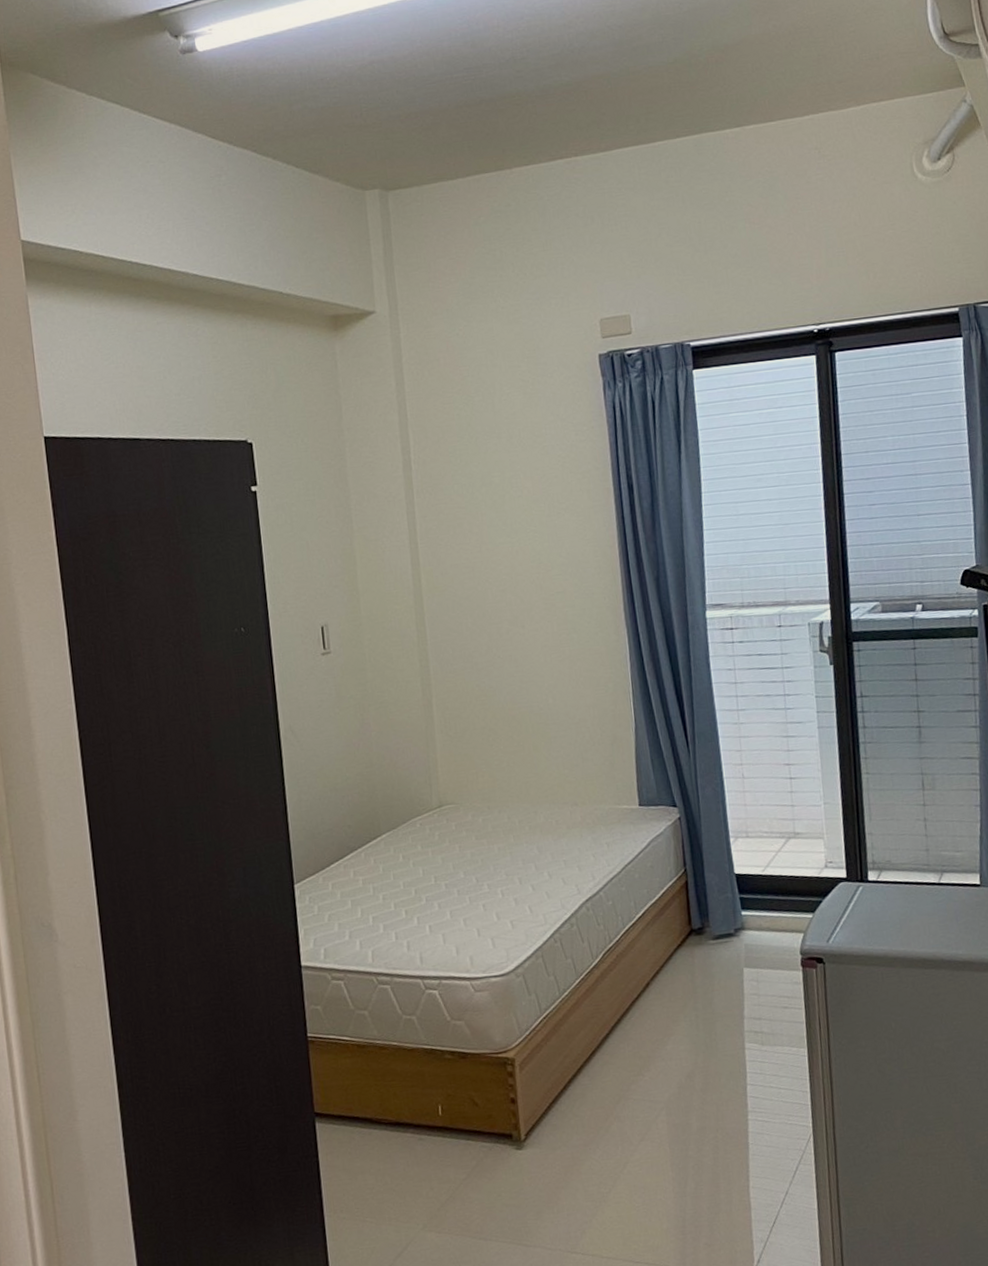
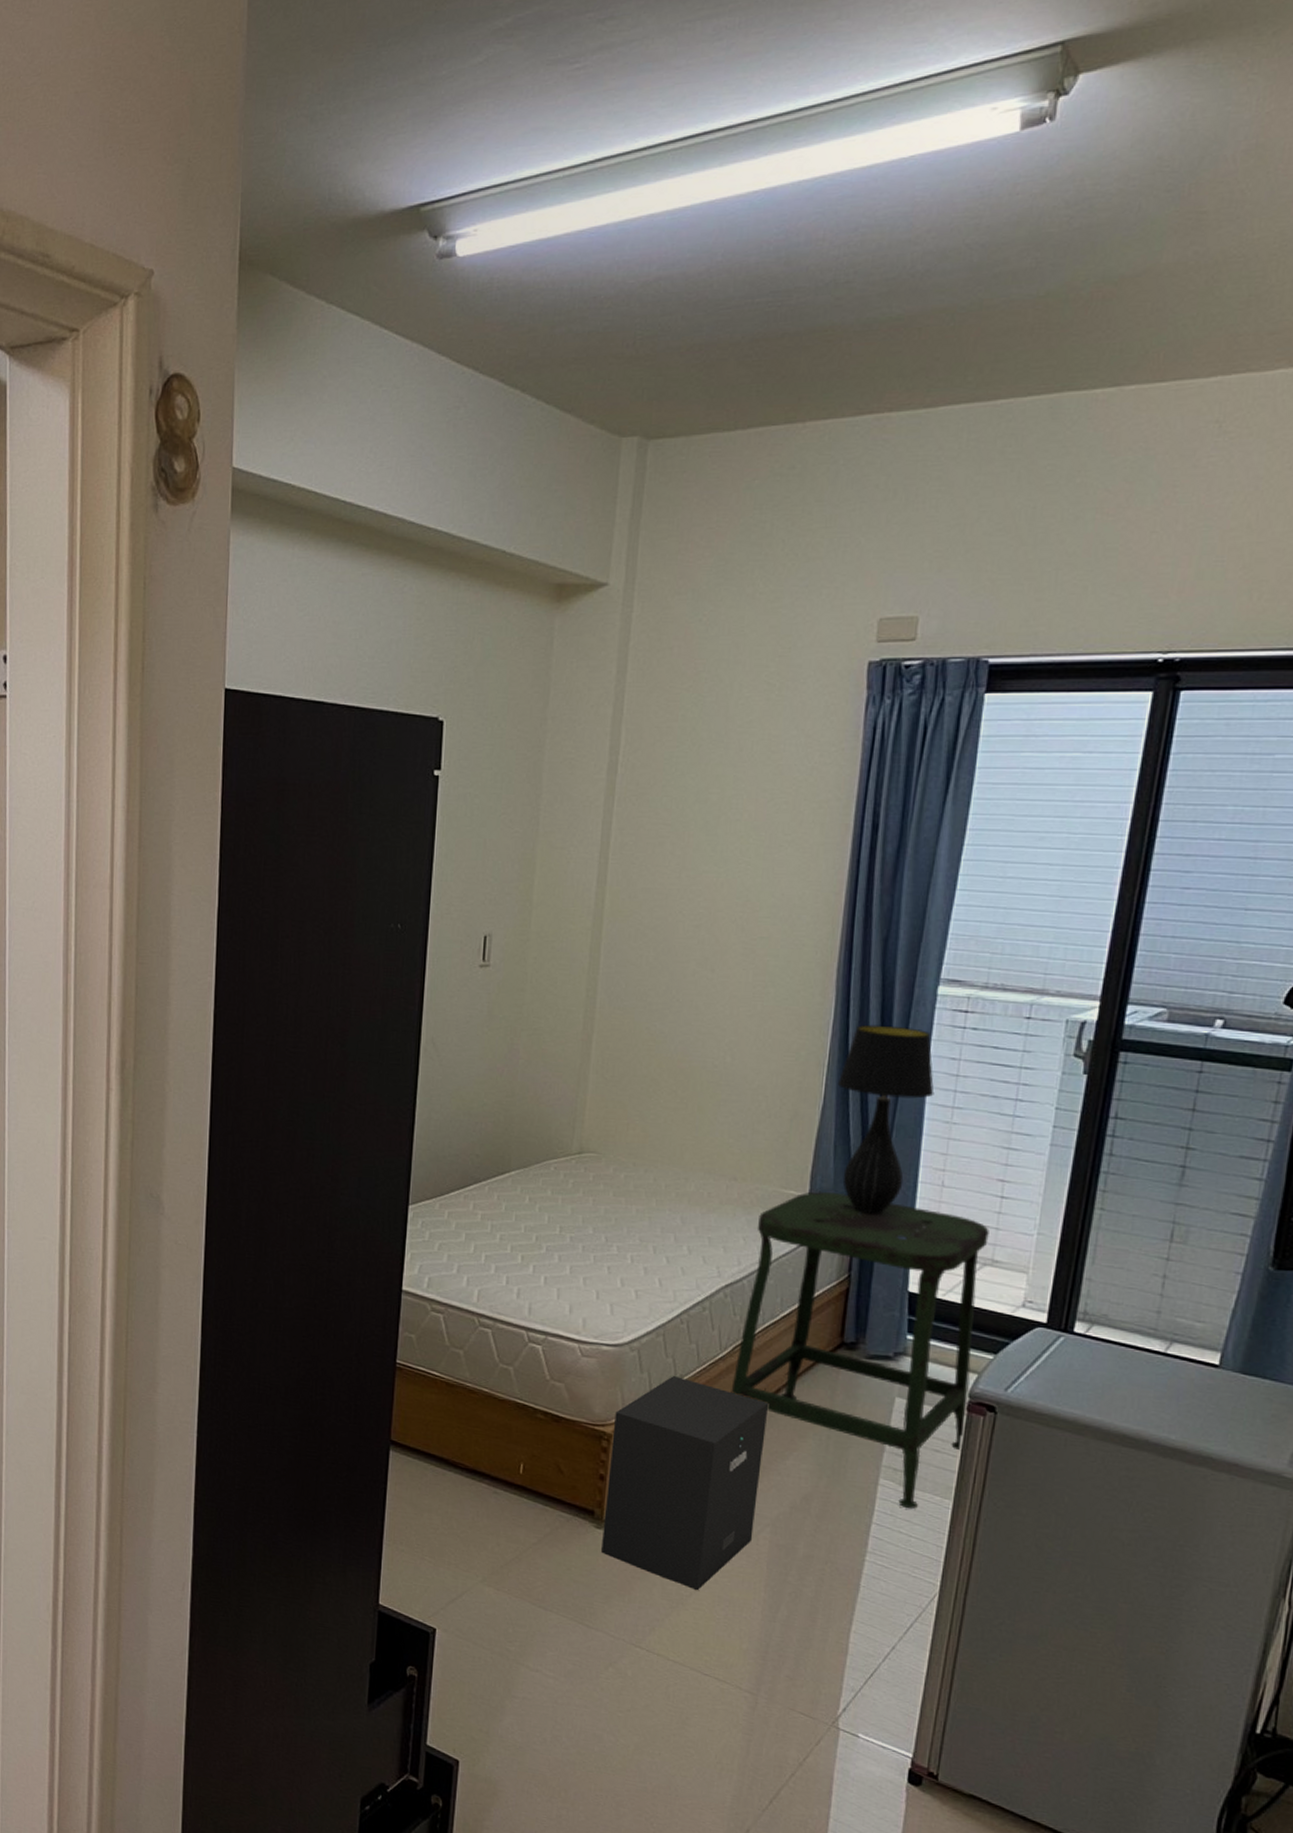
speaker: none [514,991,652,1185] -> present [601,1376,769,1590]
stool: none [602,799,806,1065] -> present [731,1191,989,1510]
table lamp: none [643,649,721,814] -> present [837,1024,934,1215]

